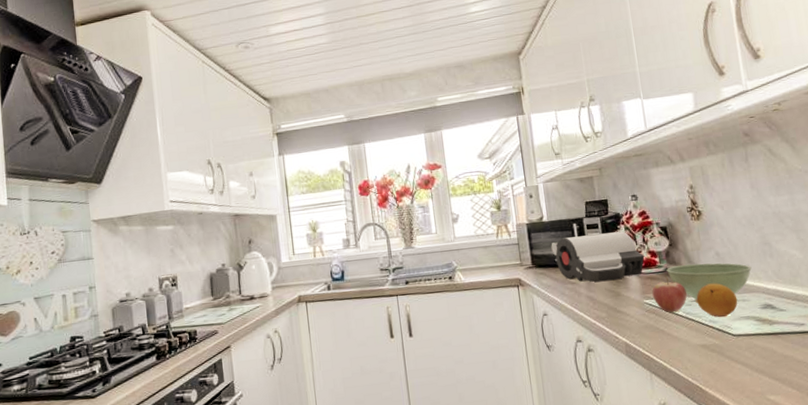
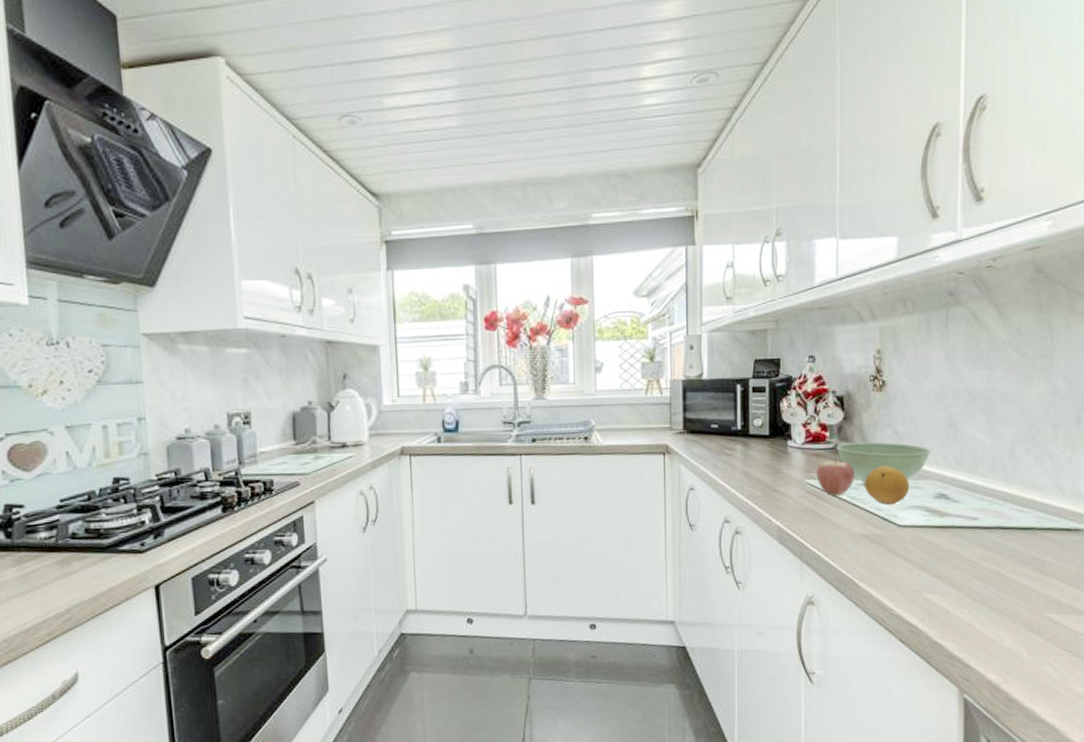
paper towel holder: present [551,231,645,282] -> none [708,398,814,456]

